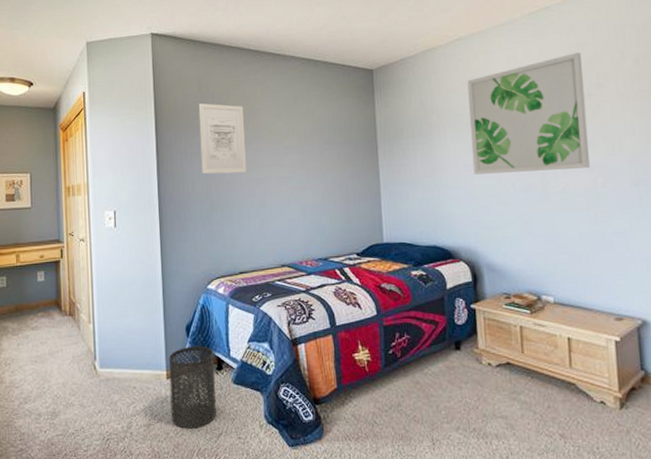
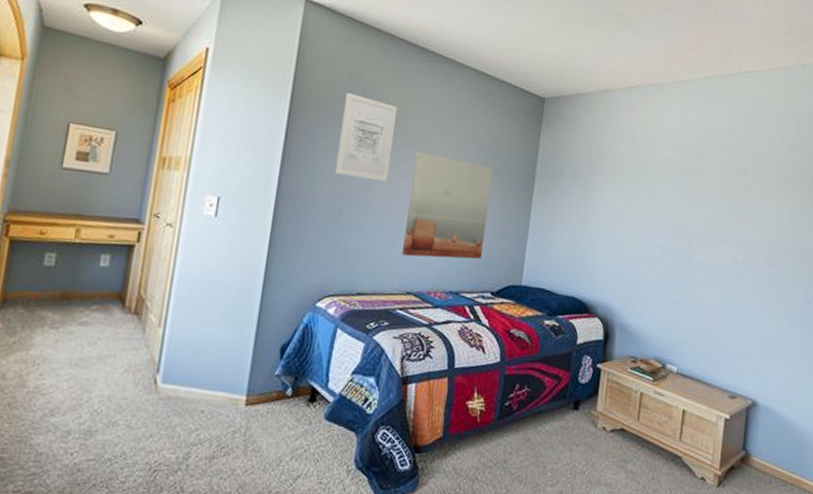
trash can: present [168,346,217,429] -> none [241,370,309,468]
wall art: none [266,140,342,234] -> present [402,151,493,260]
wall art: present [467,52,590,175] -> none [625,126,746,243]

